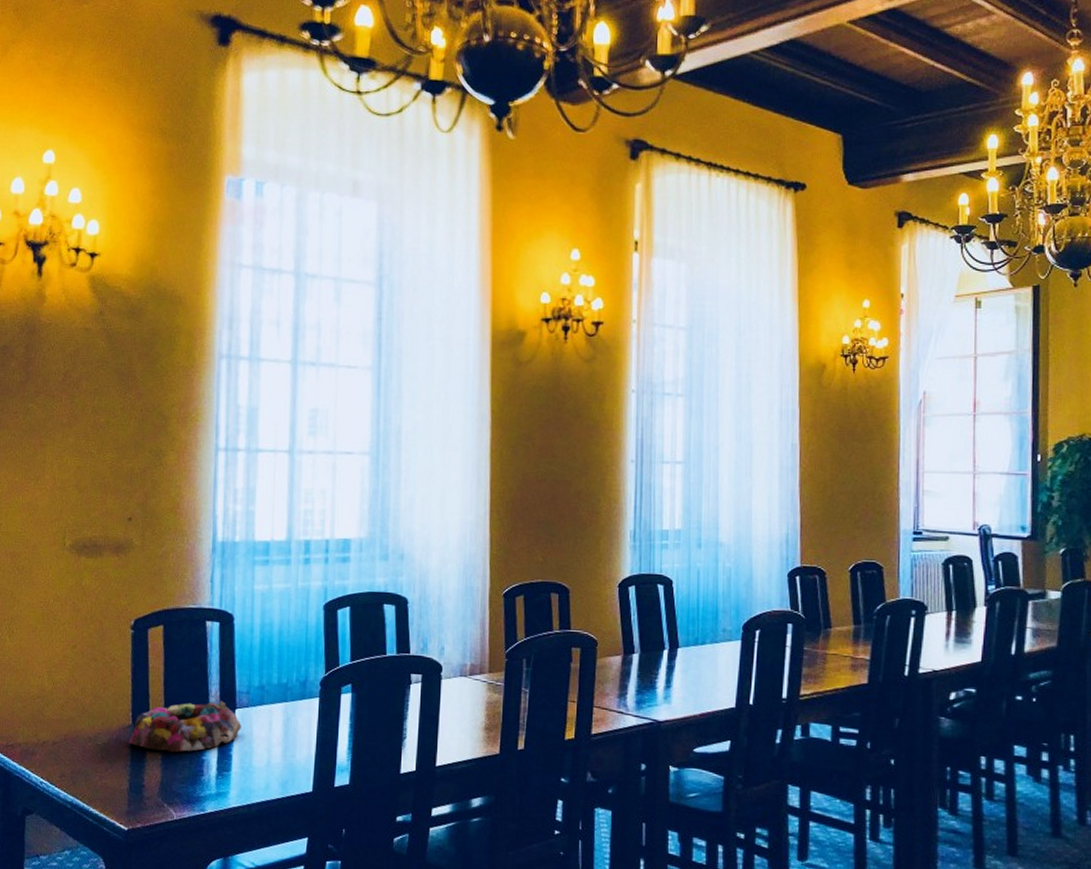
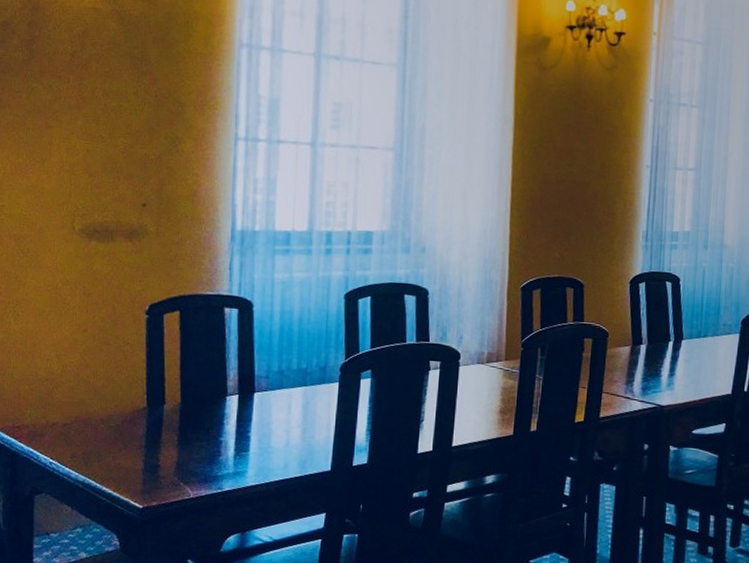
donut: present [128,701,241,753] -> none [143,385,260,434]

